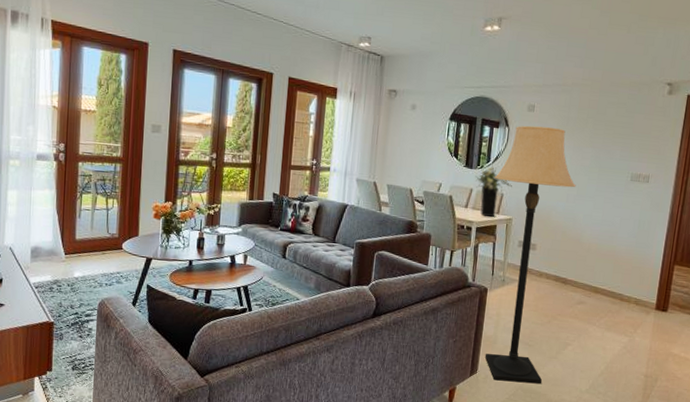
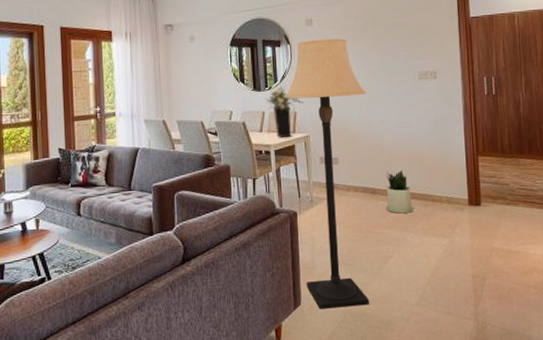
planter: none [573,264,602,307] -> present [385,170,414,214]

